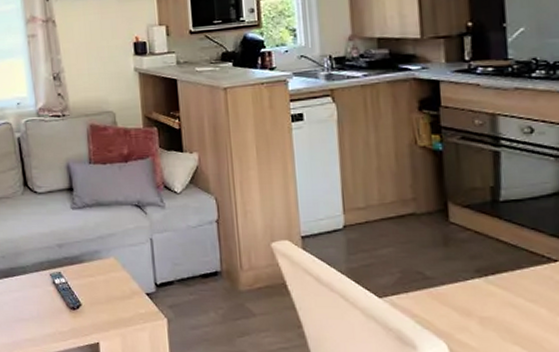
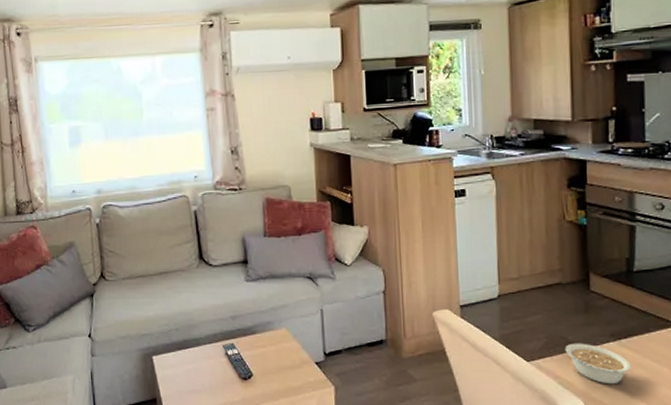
legume: none [422,278,502,325] -> present [565,343,632,385]

